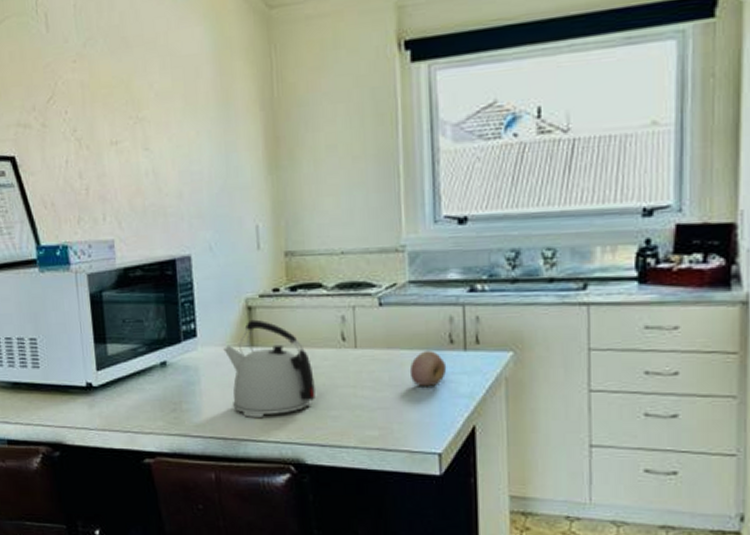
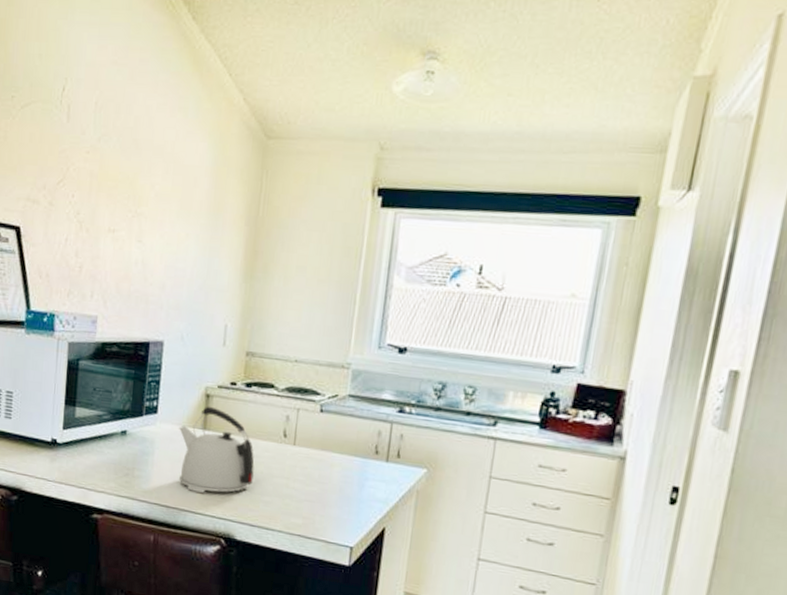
fruit: present [409,351,447,387] -> none [337,457,370,489]

